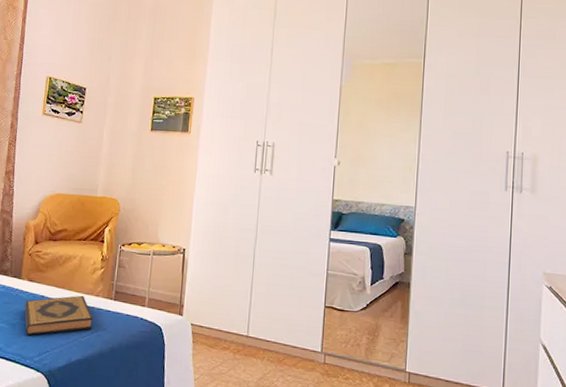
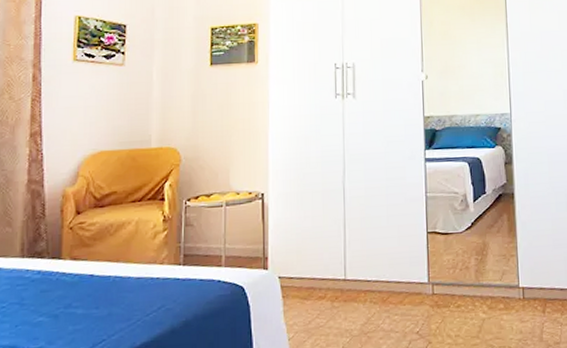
hardback book: present [24,295,94,336] -> none [68,266,159,326]

